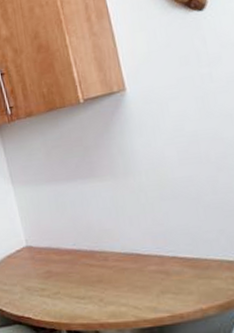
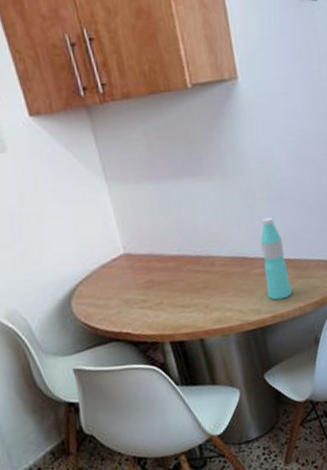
water bottle: none [154,215,191,300] -> present [260,217,292,301]

